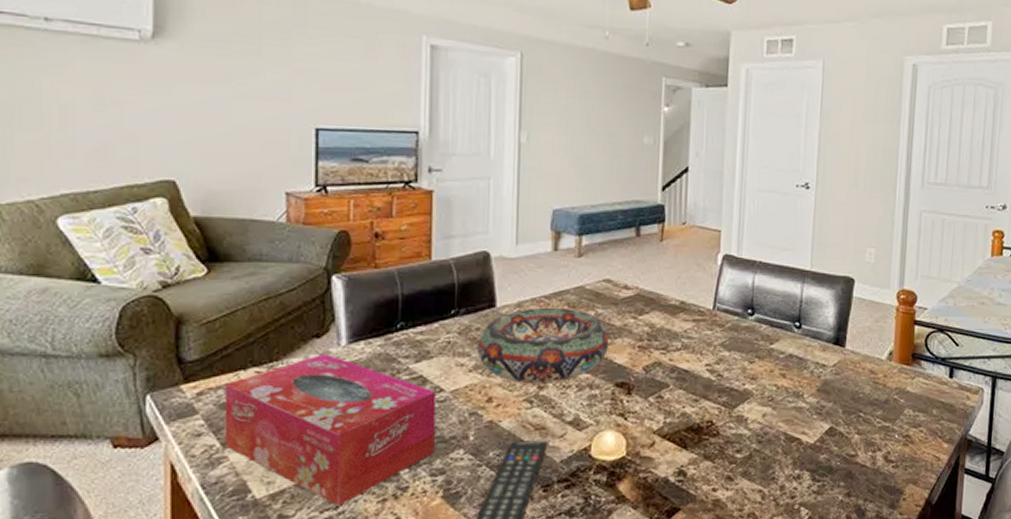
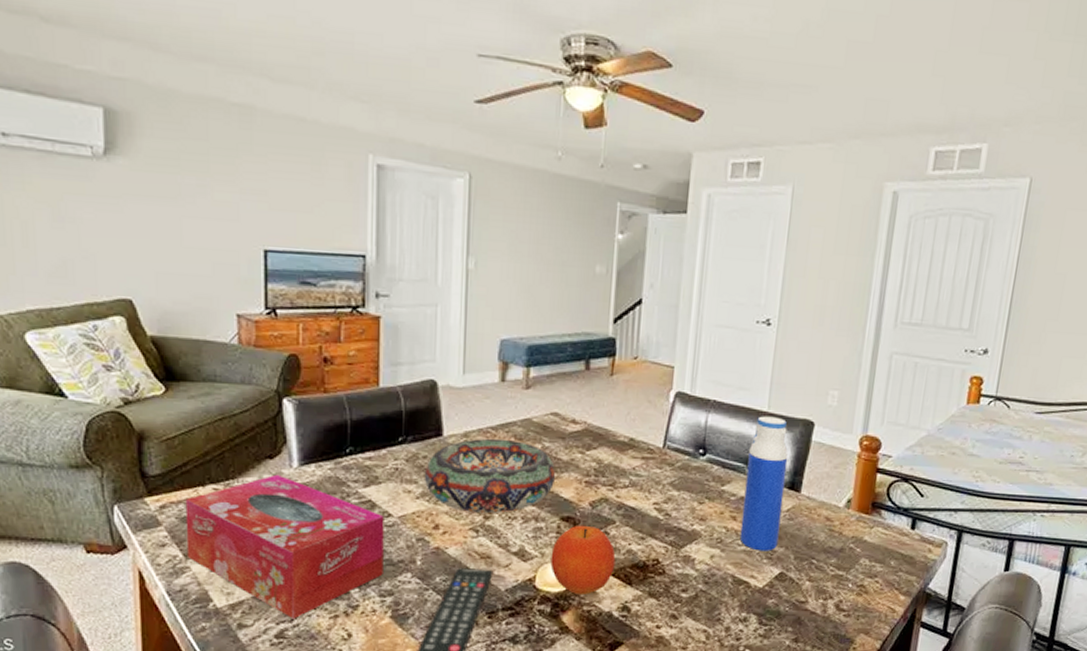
fruit: none [606,390,670,462] -> present [550,525,616,596]
water bottle: none [790,275,832,407] -> present [739,416,788,551]

